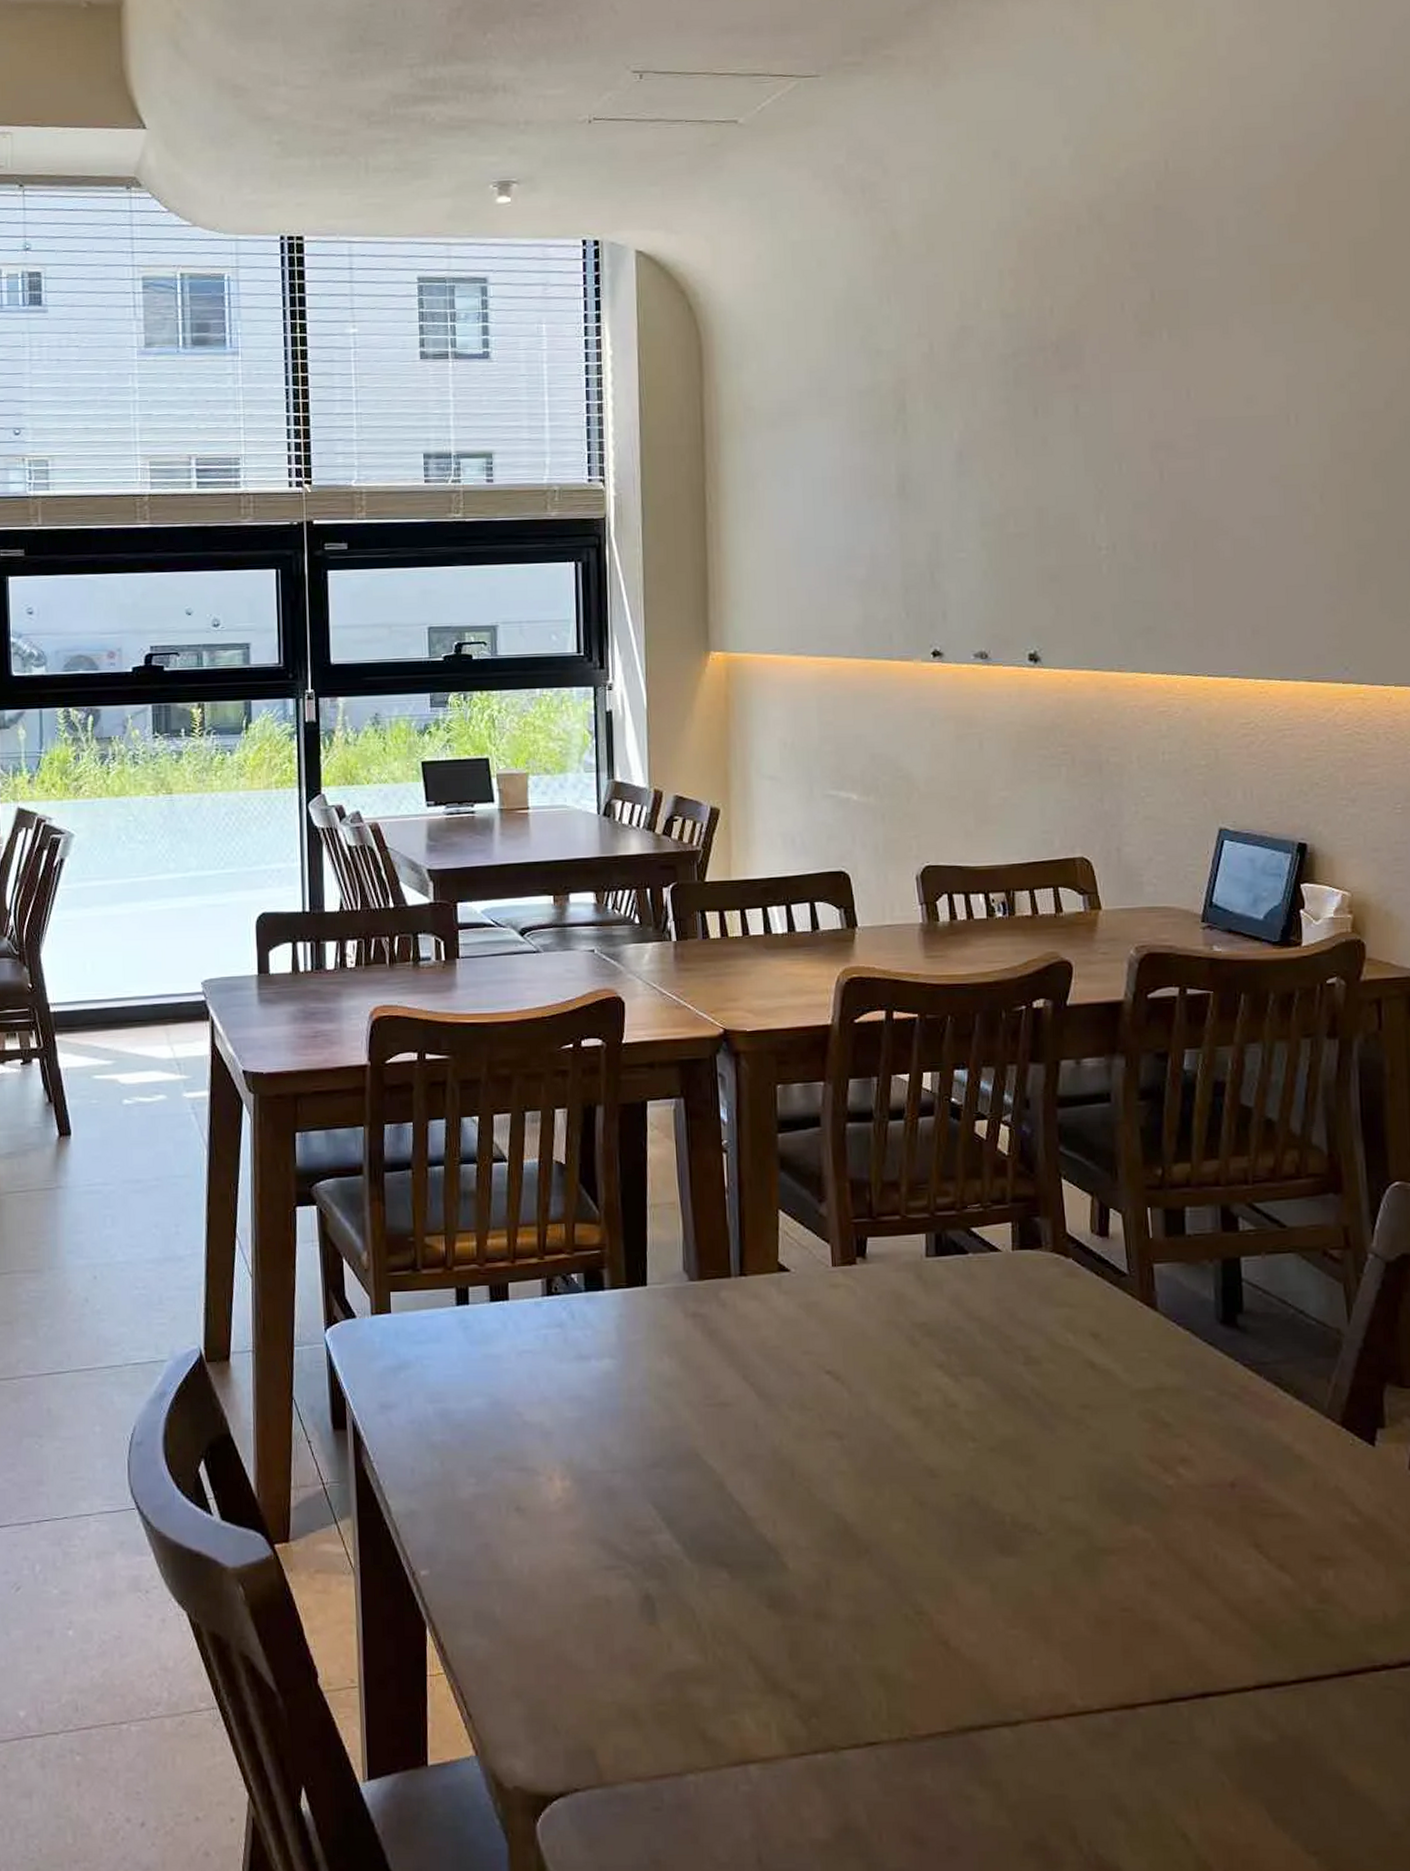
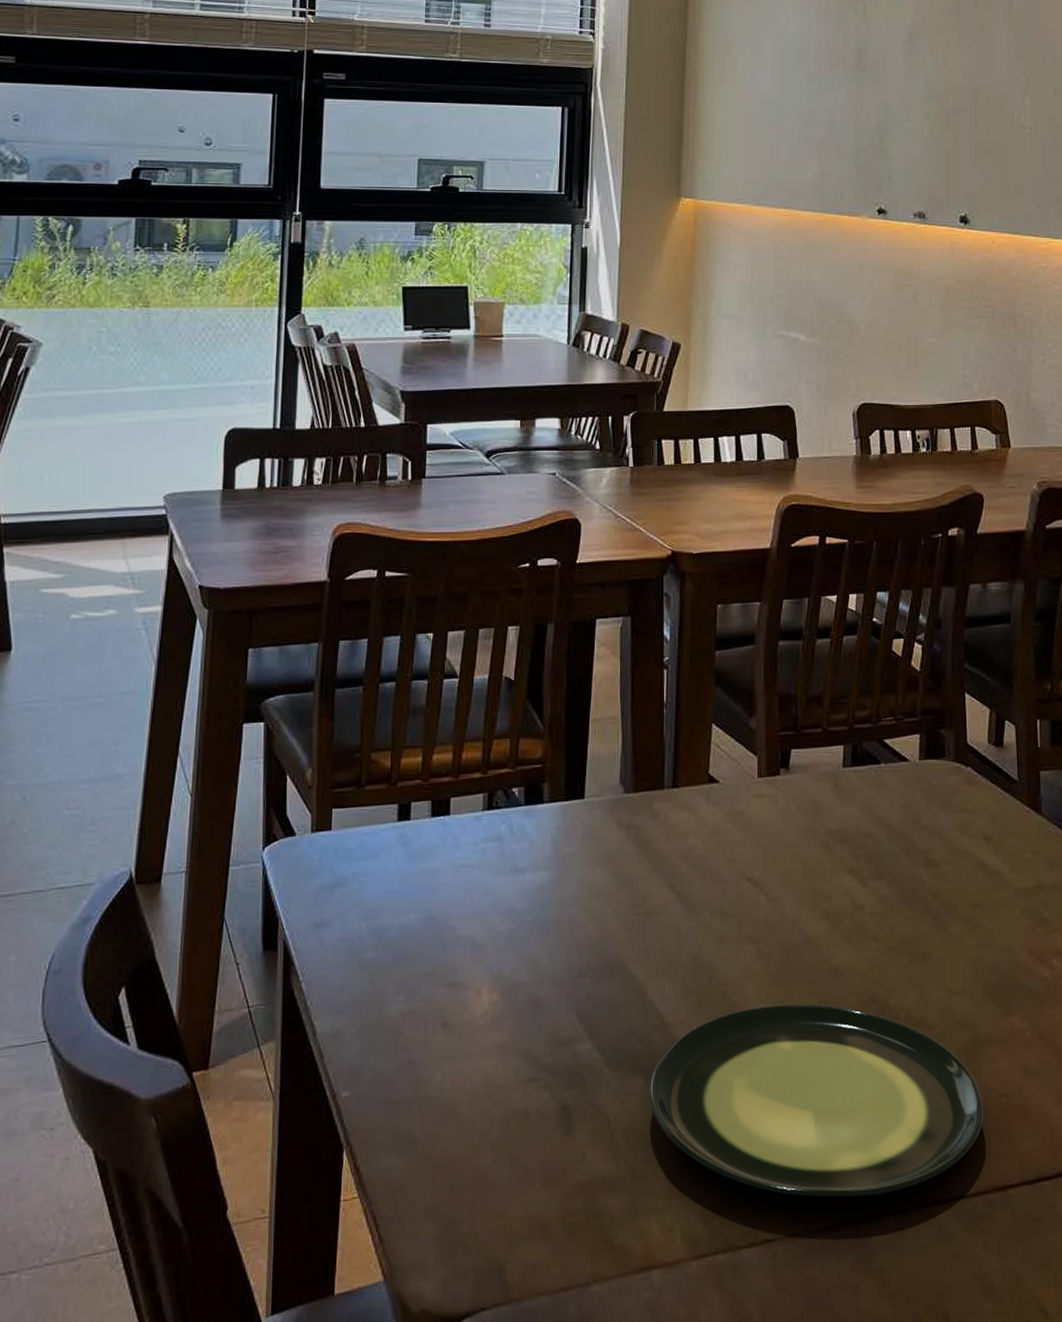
plate: none [734,1503,1106,1705] -> present [649,1004,984,1198]

